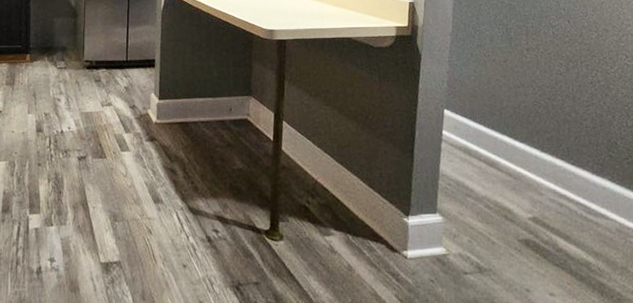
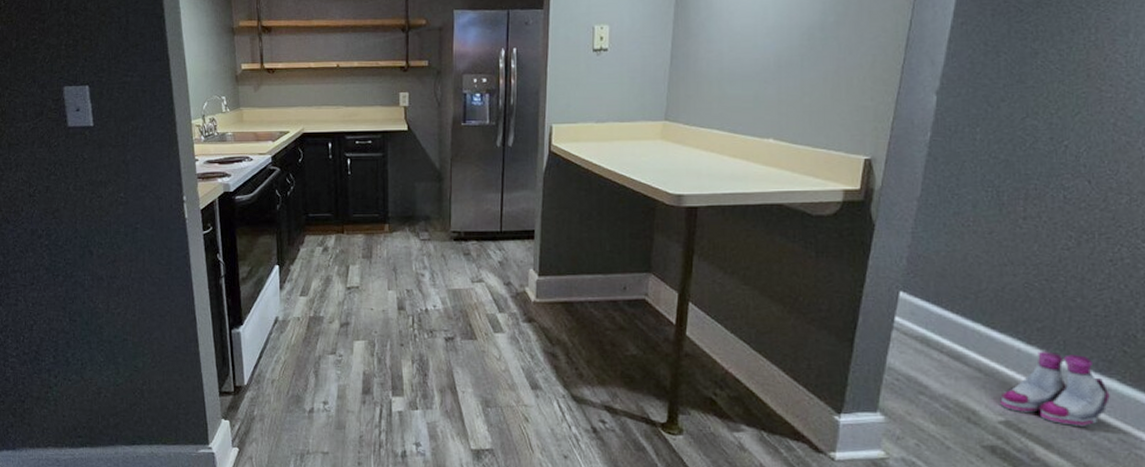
boots: none [527,157,606,220] -> present [1000,351,1110,426]

